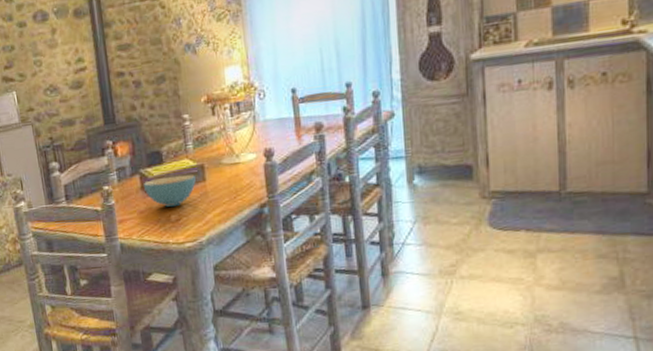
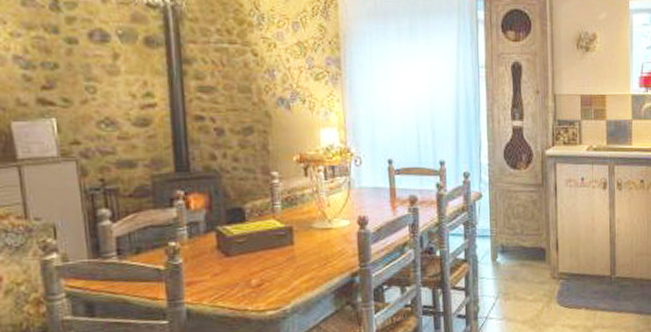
cereal bowl: present [144,175,196,207] -> none [221,236,282,270]

